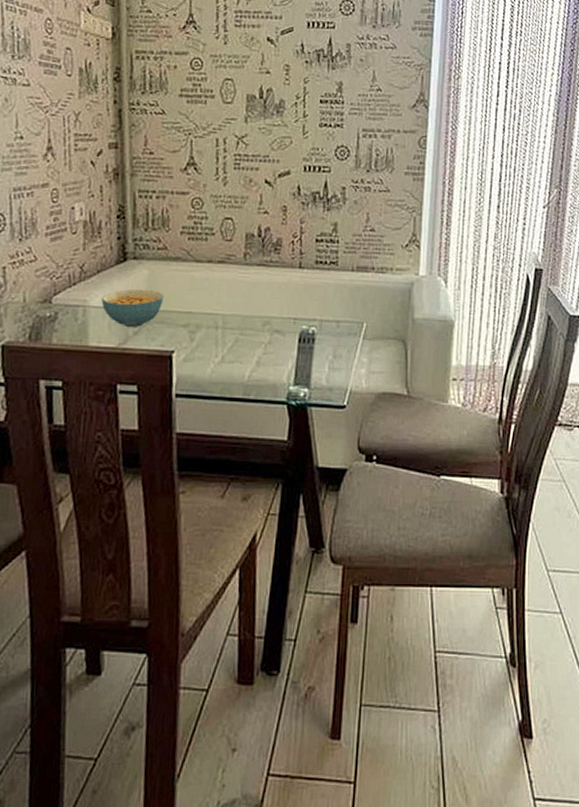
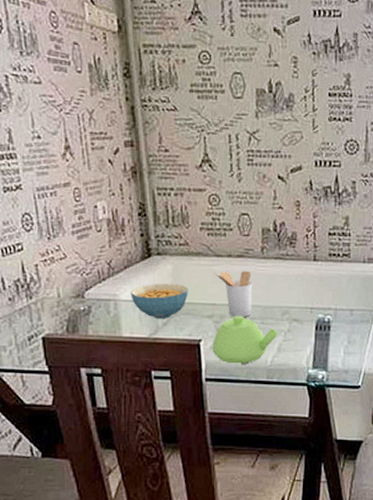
teapot: none [185,325,258,379] -> present [212,315,278,364]
utensil holder: none [193,277,233,327] -> present [214,270,253,318]

